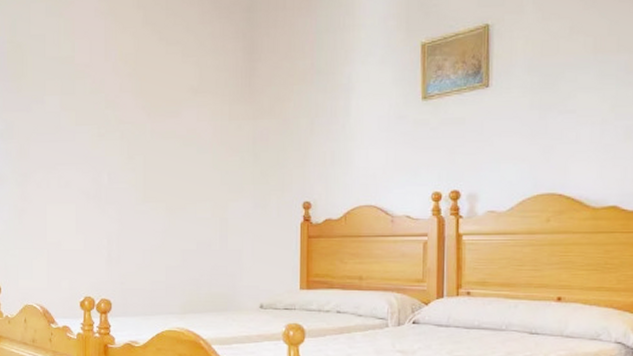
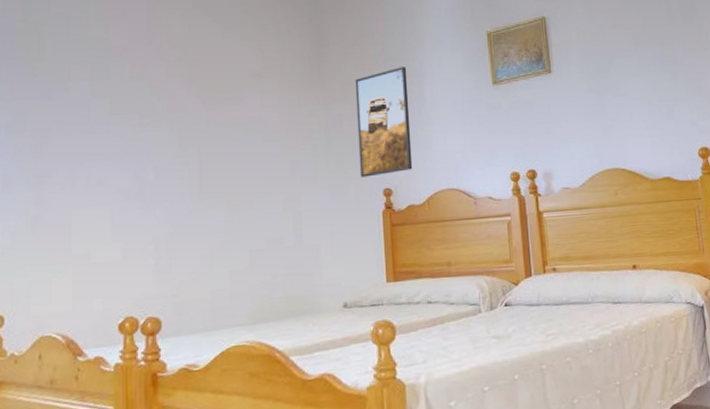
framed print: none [282,81,334,190] -> present [355,67,413,177]

